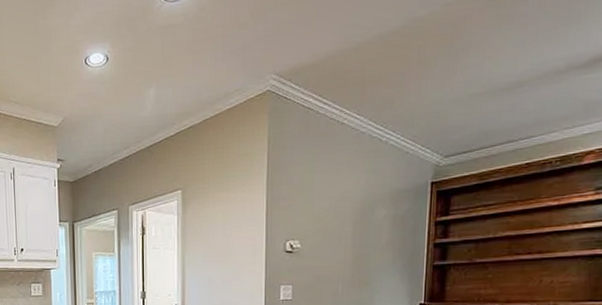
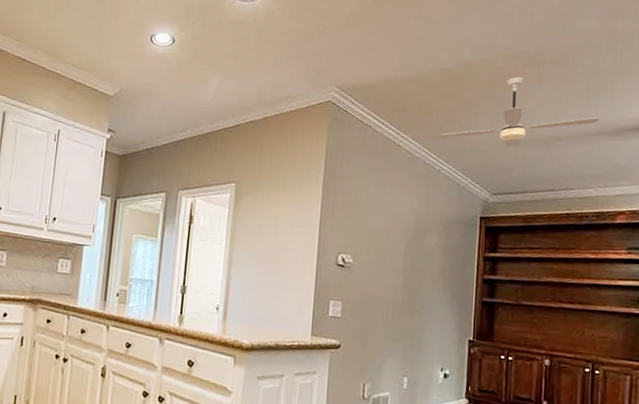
ceiling fan: none [387,22,570,108] -> present [440,76,600,147]

